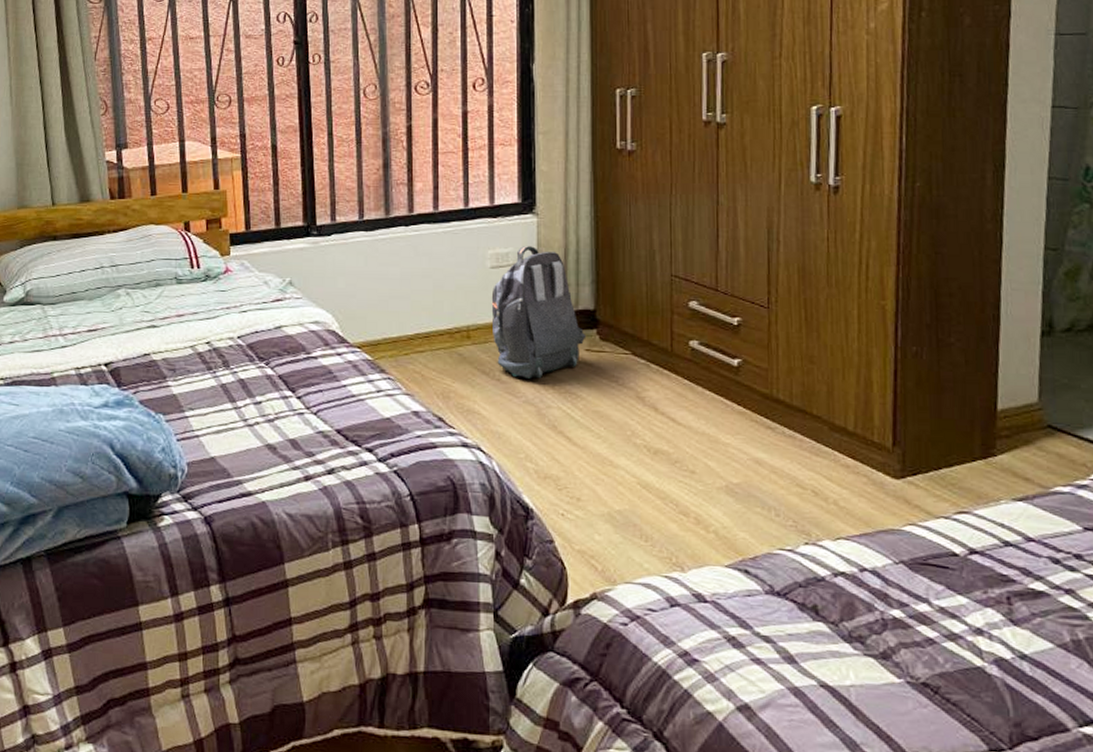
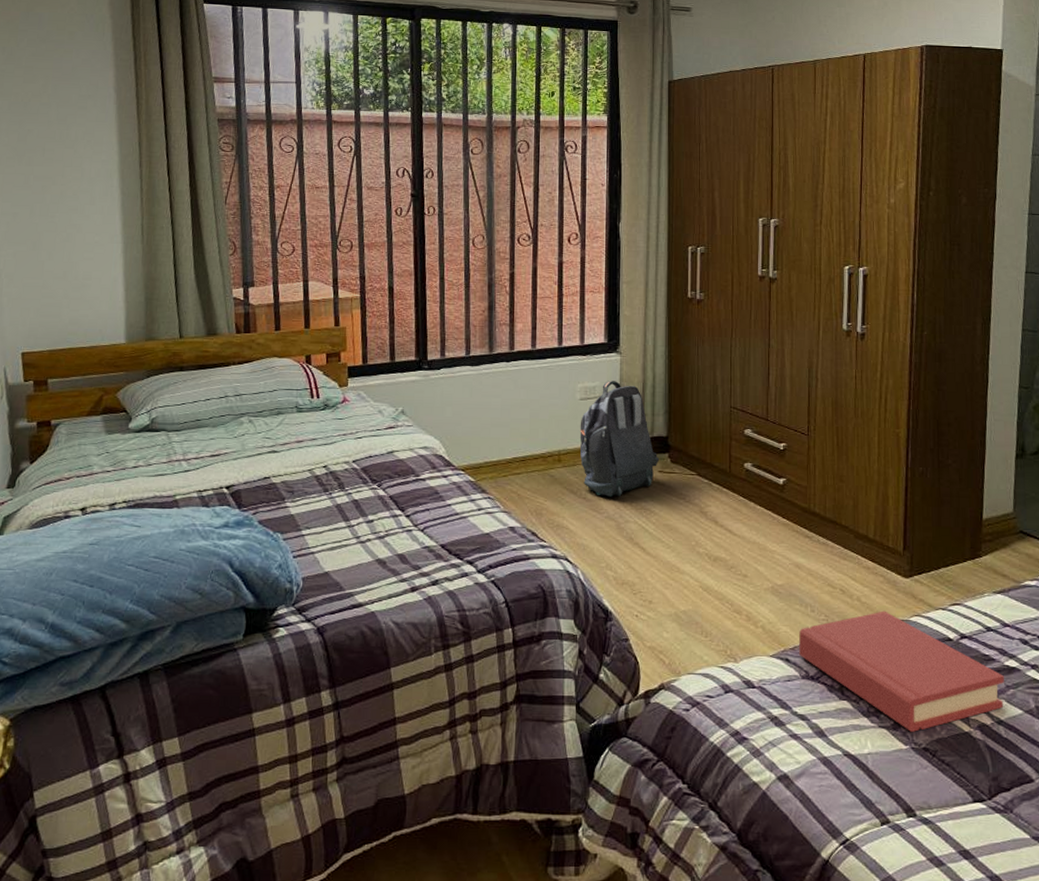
hardback book: none [760,517,1028,663] -> present [798,610,1004,732]

